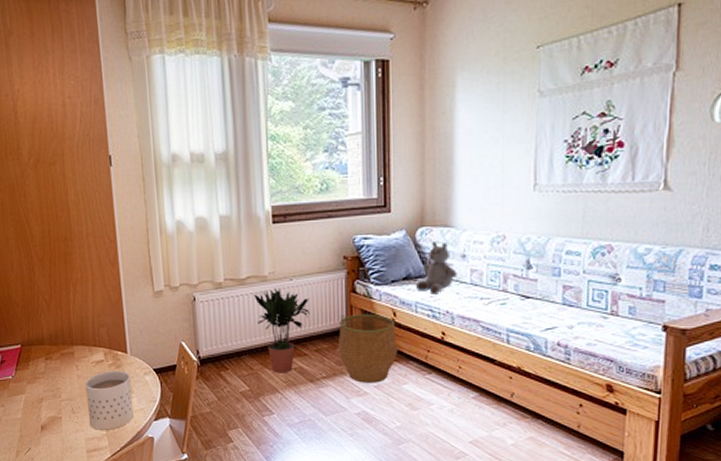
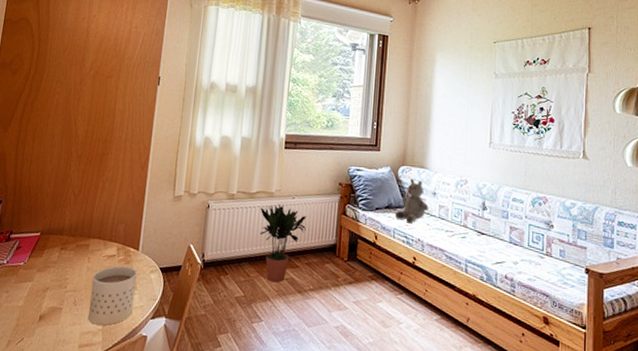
basket: present [337,313,397,383] -> none [325,234,376,299]

